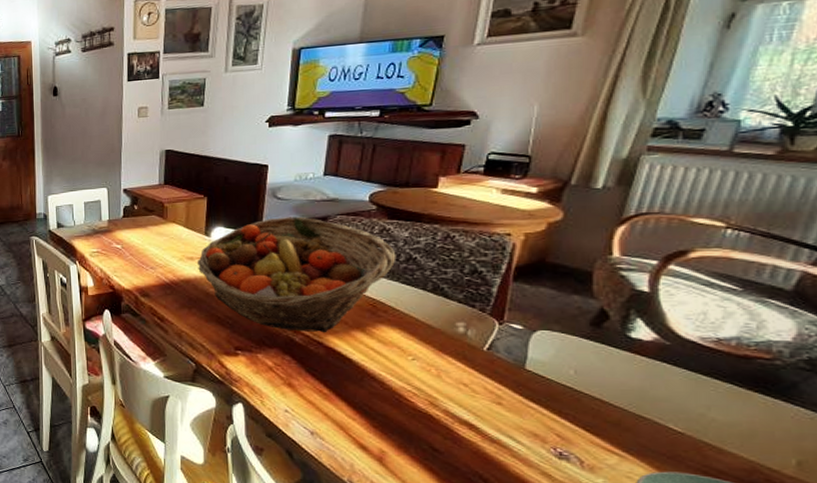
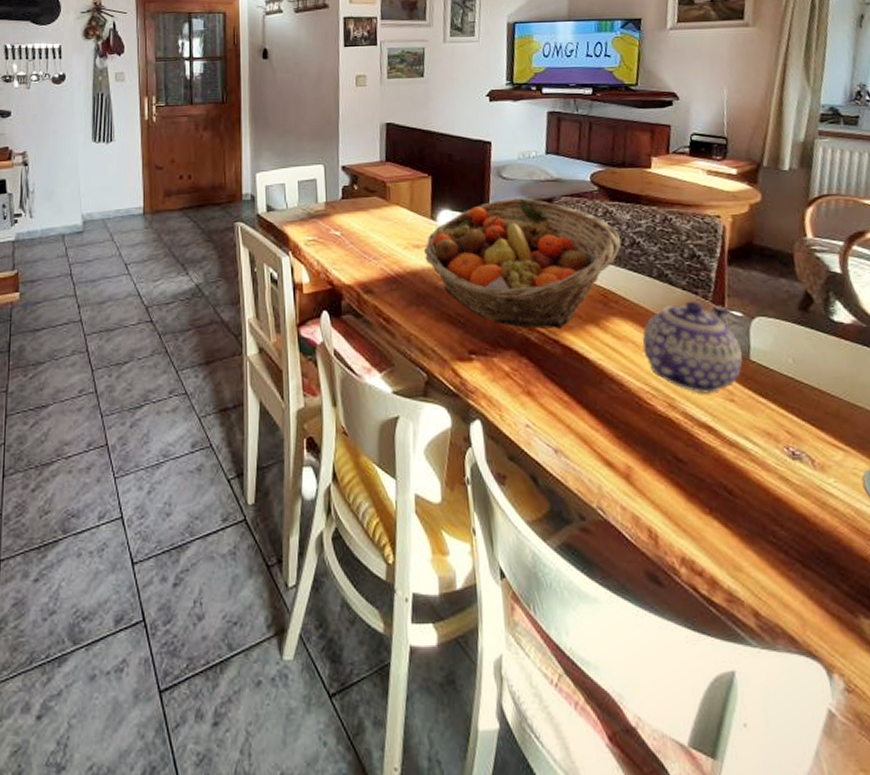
teapot: none [408,313,516,396] -> present [642,301,743,394]

